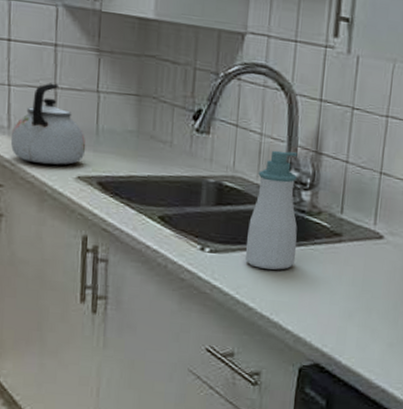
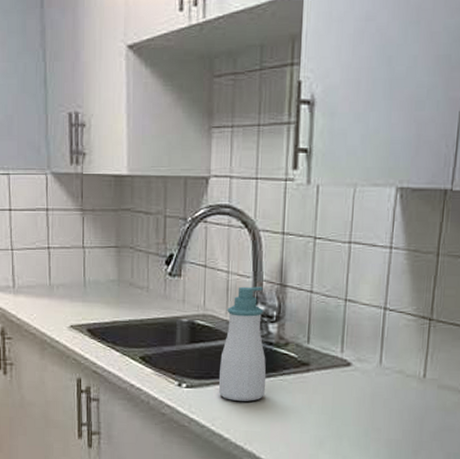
kettle: present [10,83,86,165] -> none [15,244,76,317]

